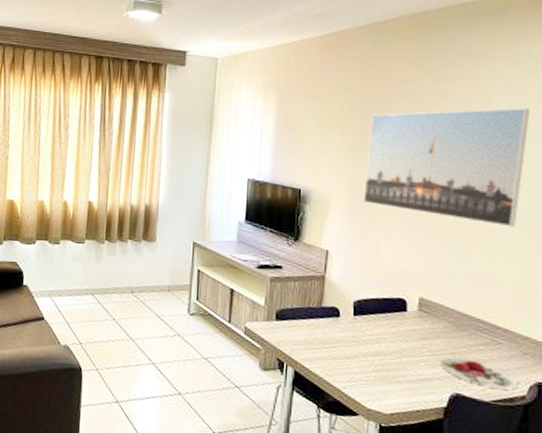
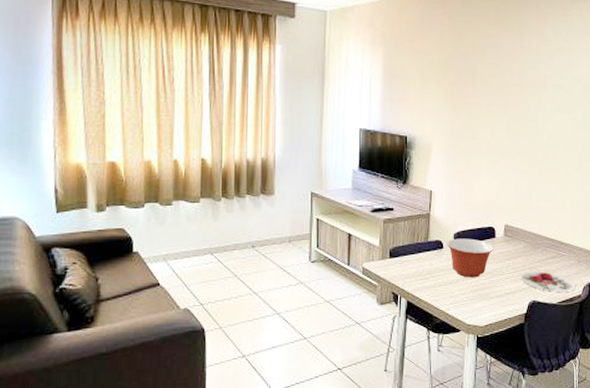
mixing bowl: none [344,307,404,356] -> present [447,238,494,278]
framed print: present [363,108,531,228] -> none [459,60,582,160]

